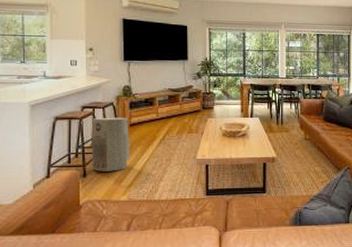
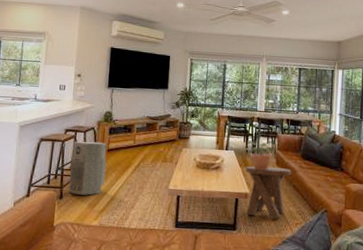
potted plant: none [270,105,300,135] -> present [245,139,277,170]
music stool: none [271,130,314,179] -> present [245,166,291,219]

